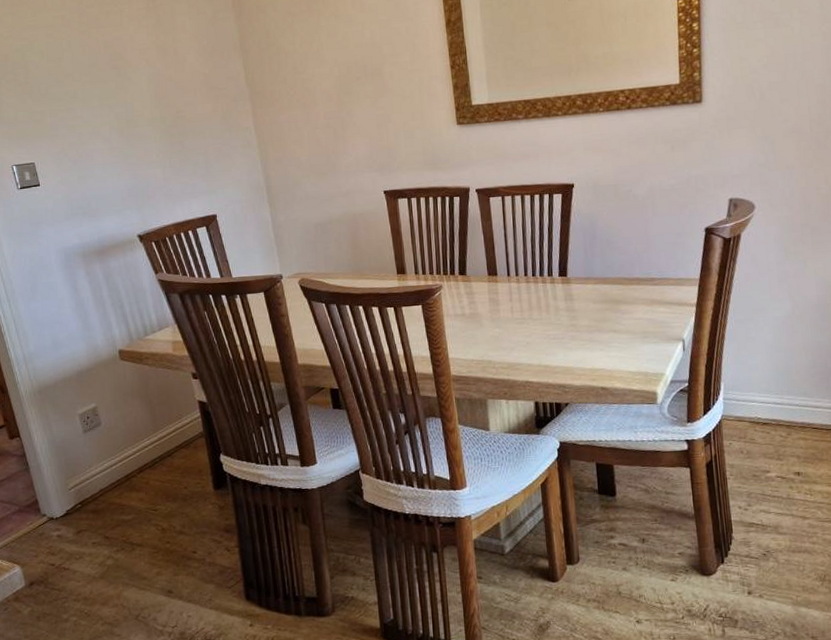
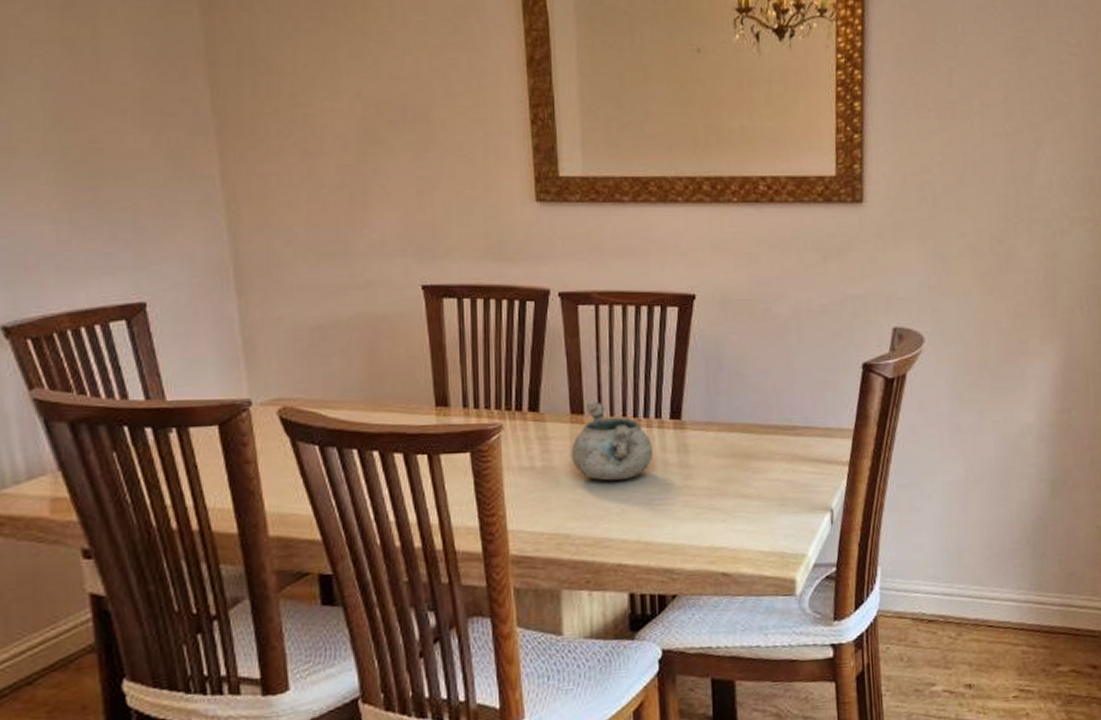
decorative bowl: none [489,266,547,323] -> present [571,402,652,481]

